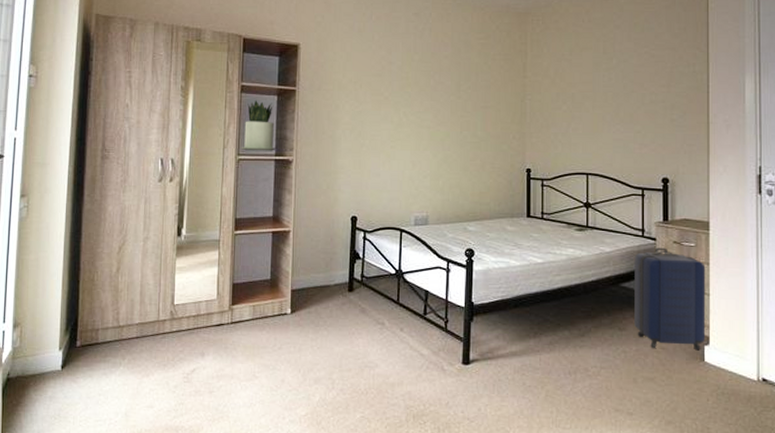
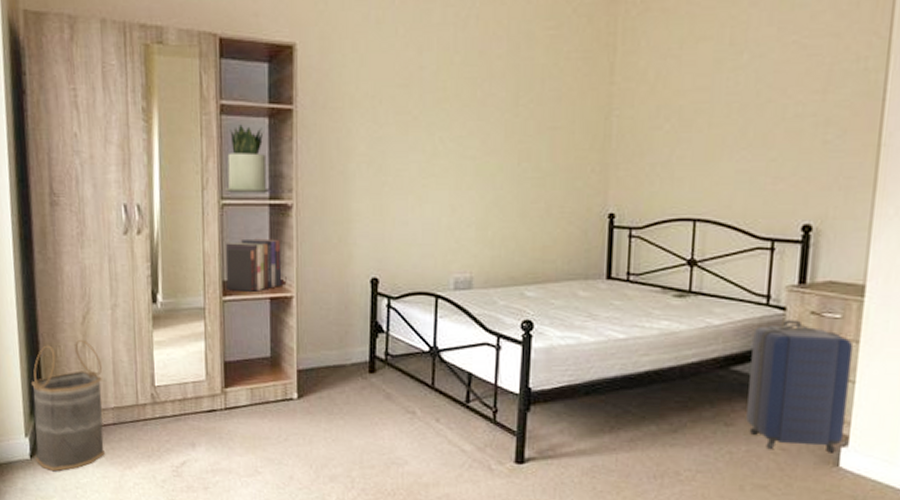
basket: none [66,266,132,381] -> present [30,339,106,472]
books: none [238,185,286,228] -> present [225,238,287,293]

